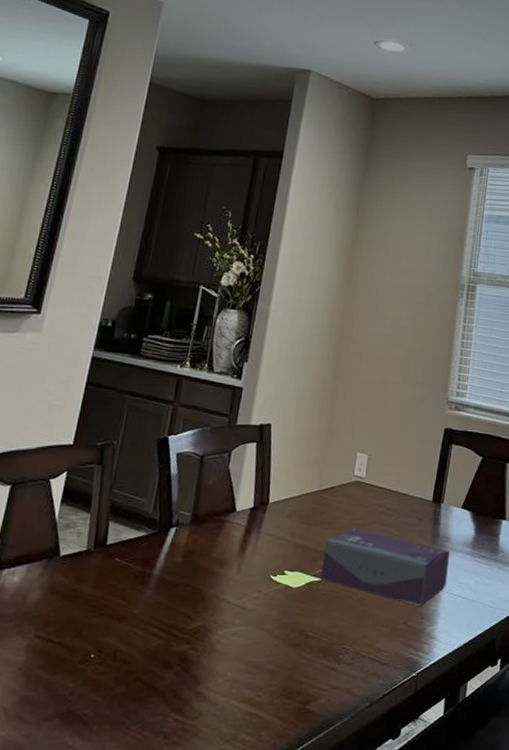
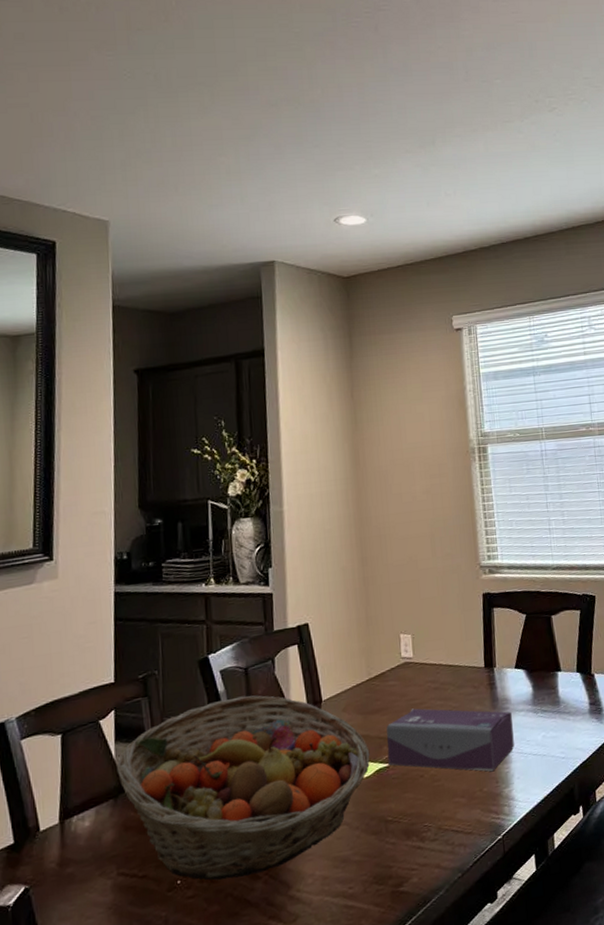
fruit basket: none [56,482,305,663] -> present [116,695,370,881]

